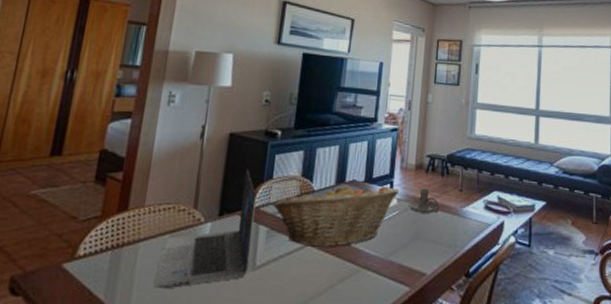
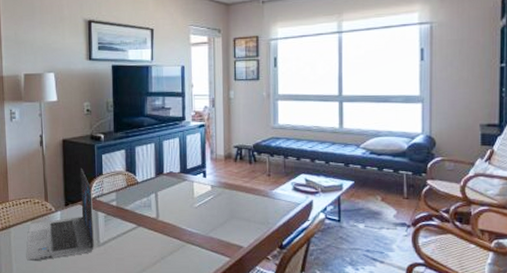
fruit basket: present [272,184,400,247] -> none [106,176,212,227]
candle holder: present [408,188,440,214] -> none [221,175,250,197]

